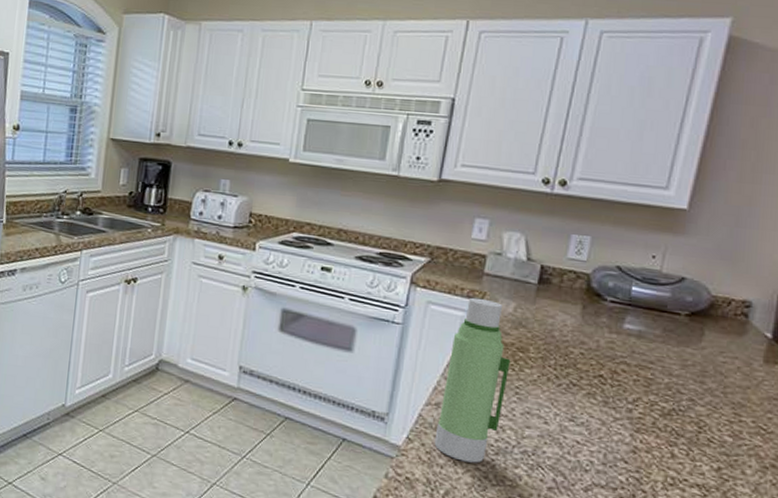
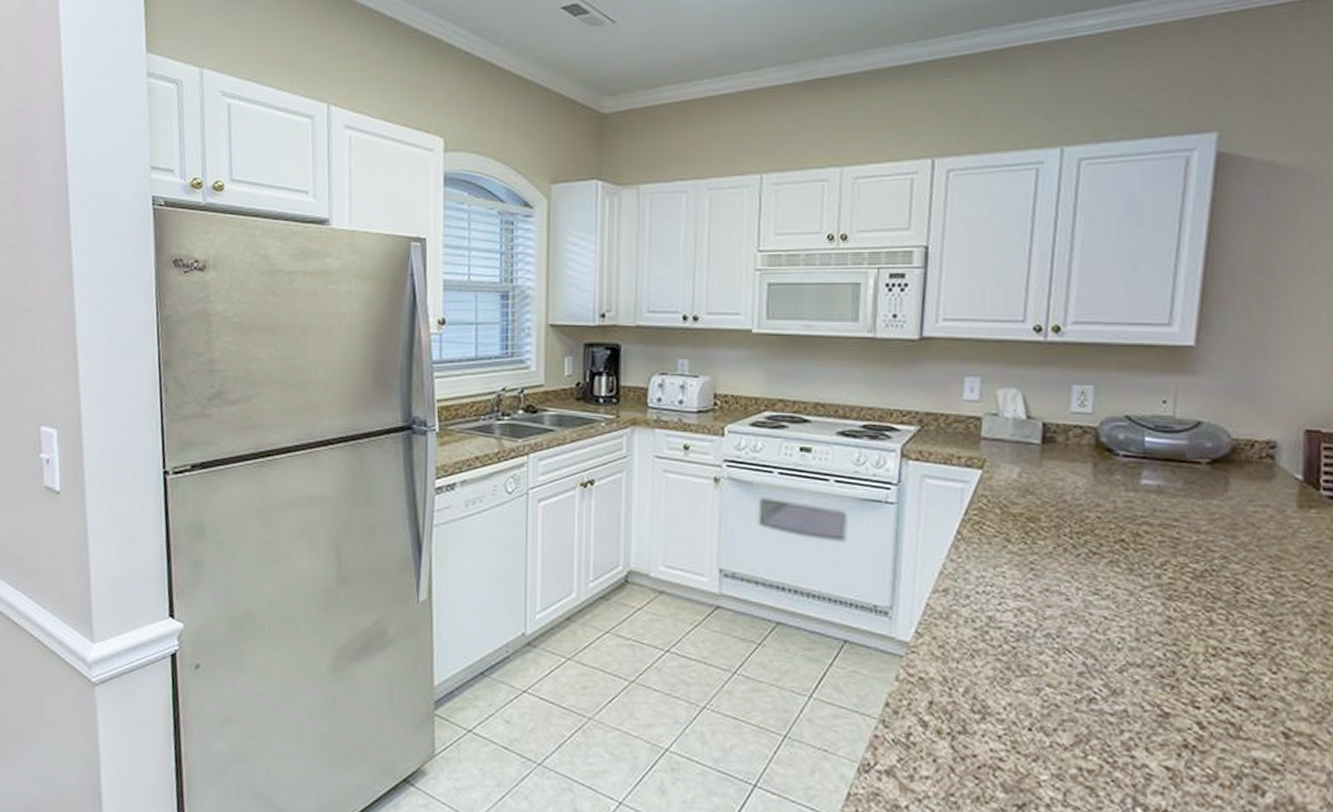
water bottle: present [434,297,511,463] -> none [946,466,1022,653]

